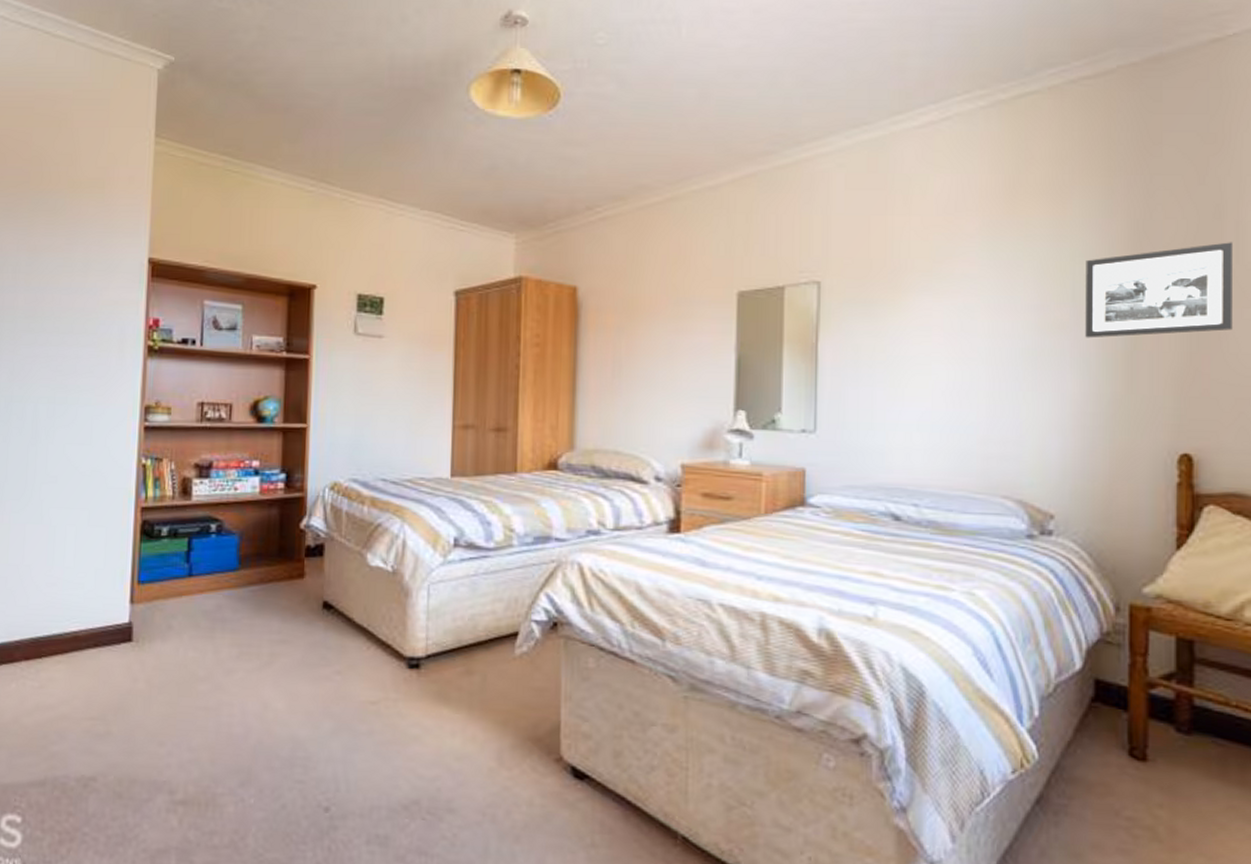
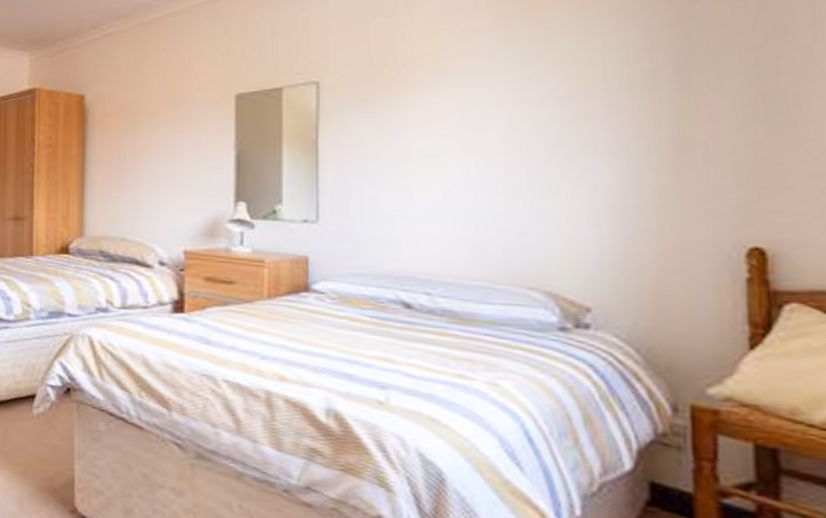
picture frame: present [1085,242,1234,338] -> none [618,22,813,128]

